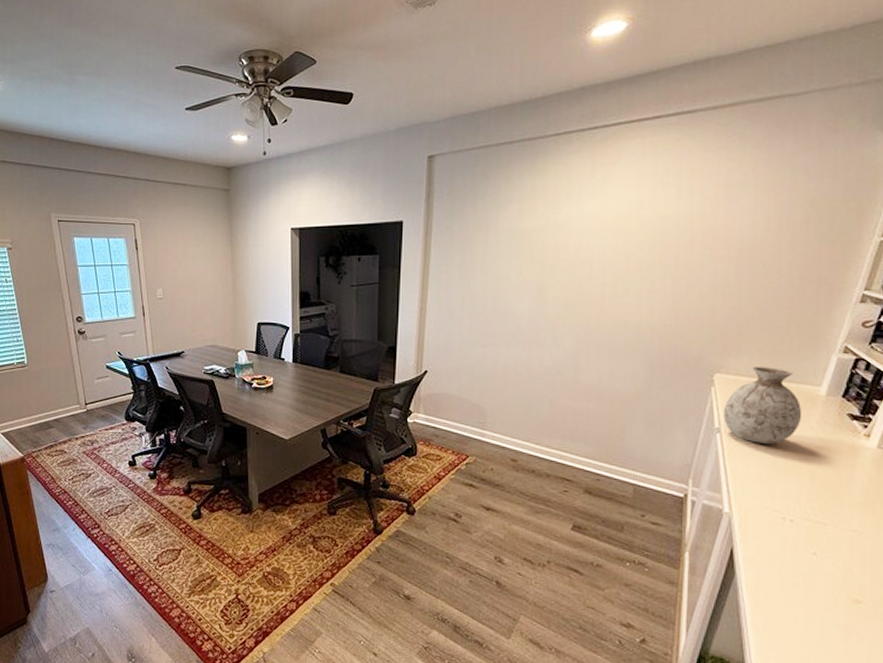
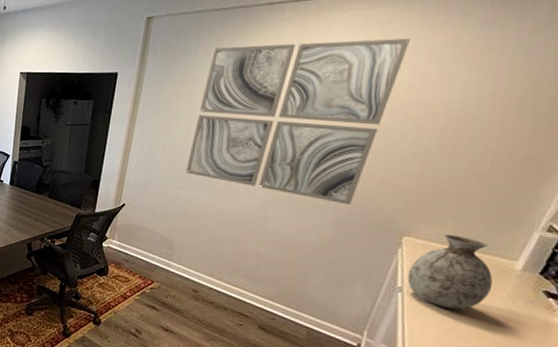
wall art: none [488,164,697,345] -> present [185,38,410,205]

